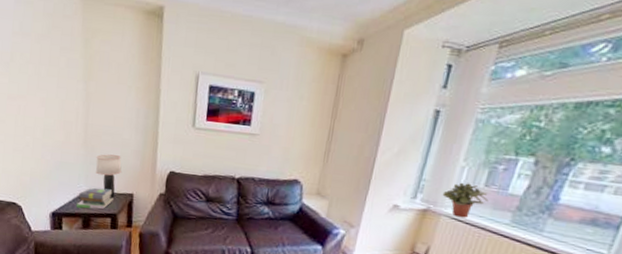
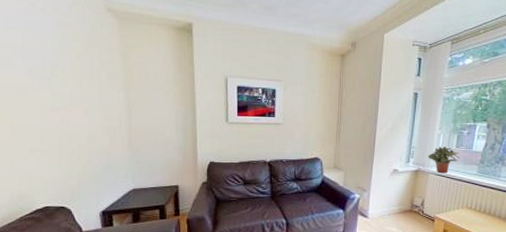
books: present [76,187,113,210] -> none [125,184,160,204]
table lamp: present [95,154,122,199] -> none [141,153,167,192]

